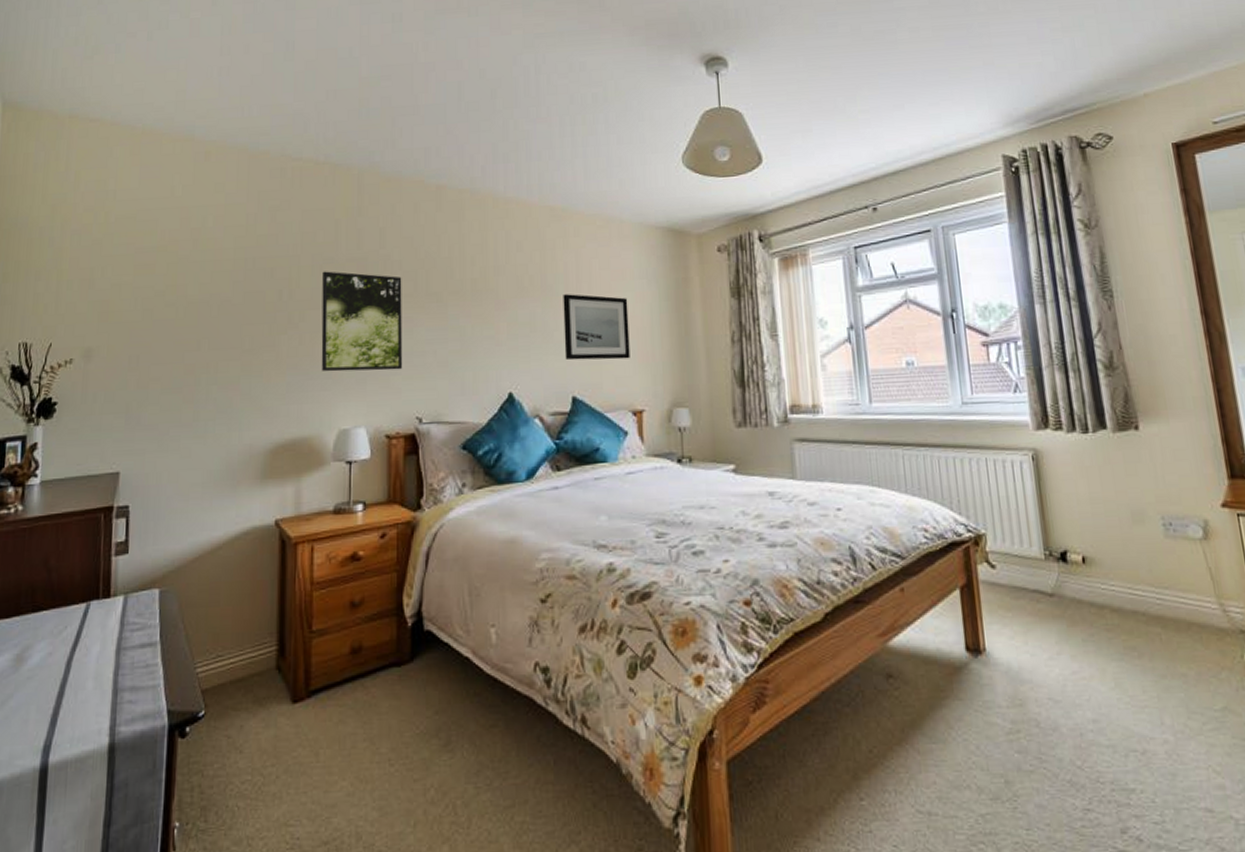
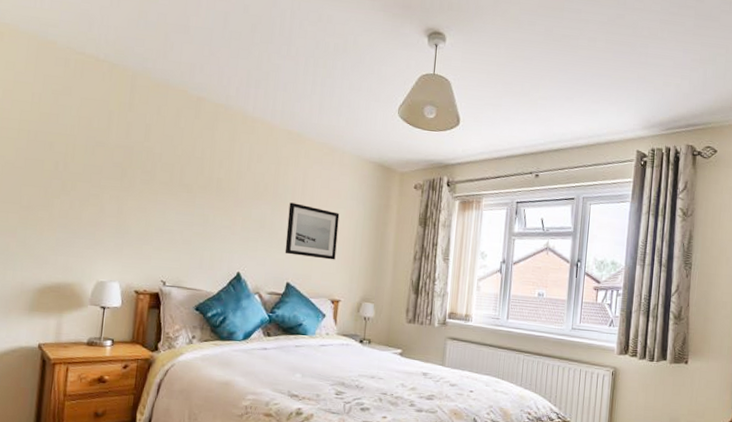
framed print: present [321,271,403,372] -> none [86,152,161,242]

